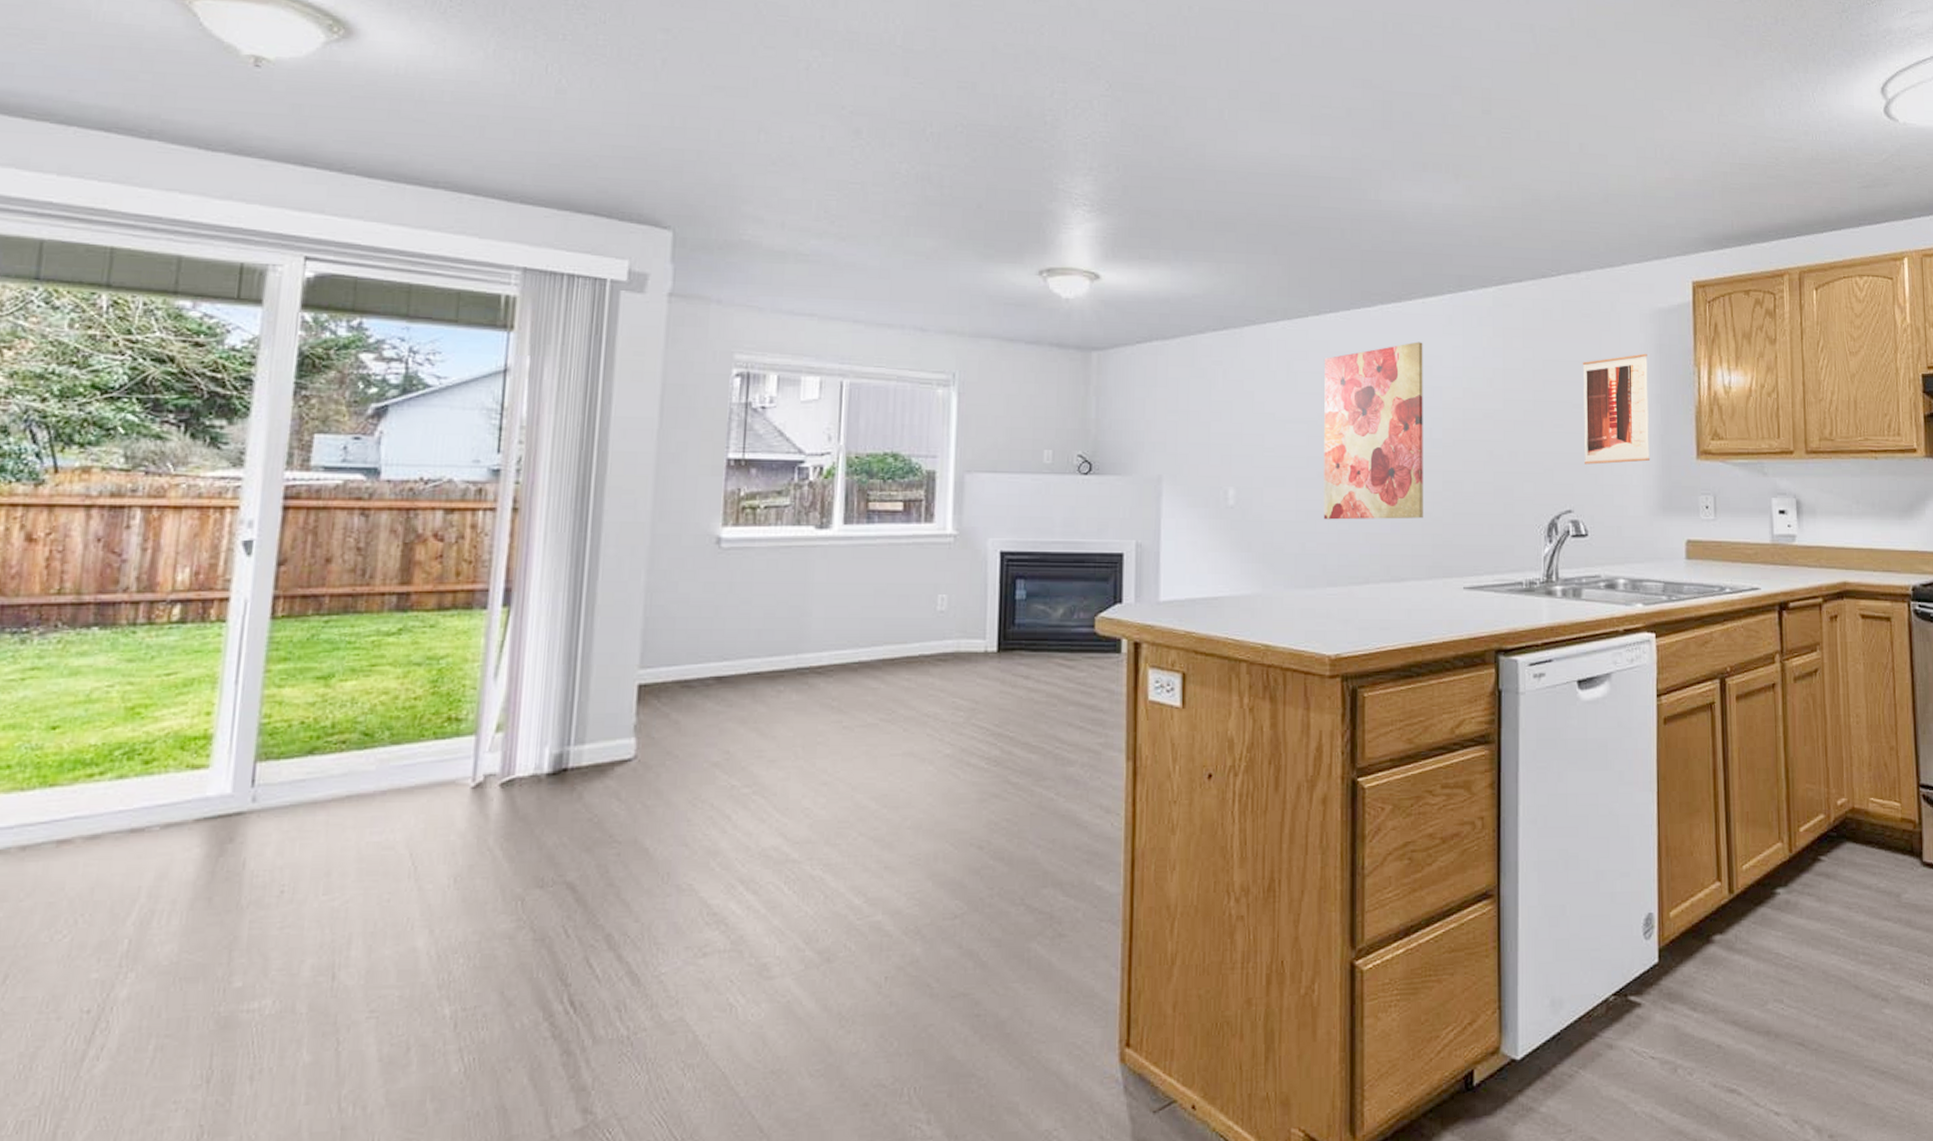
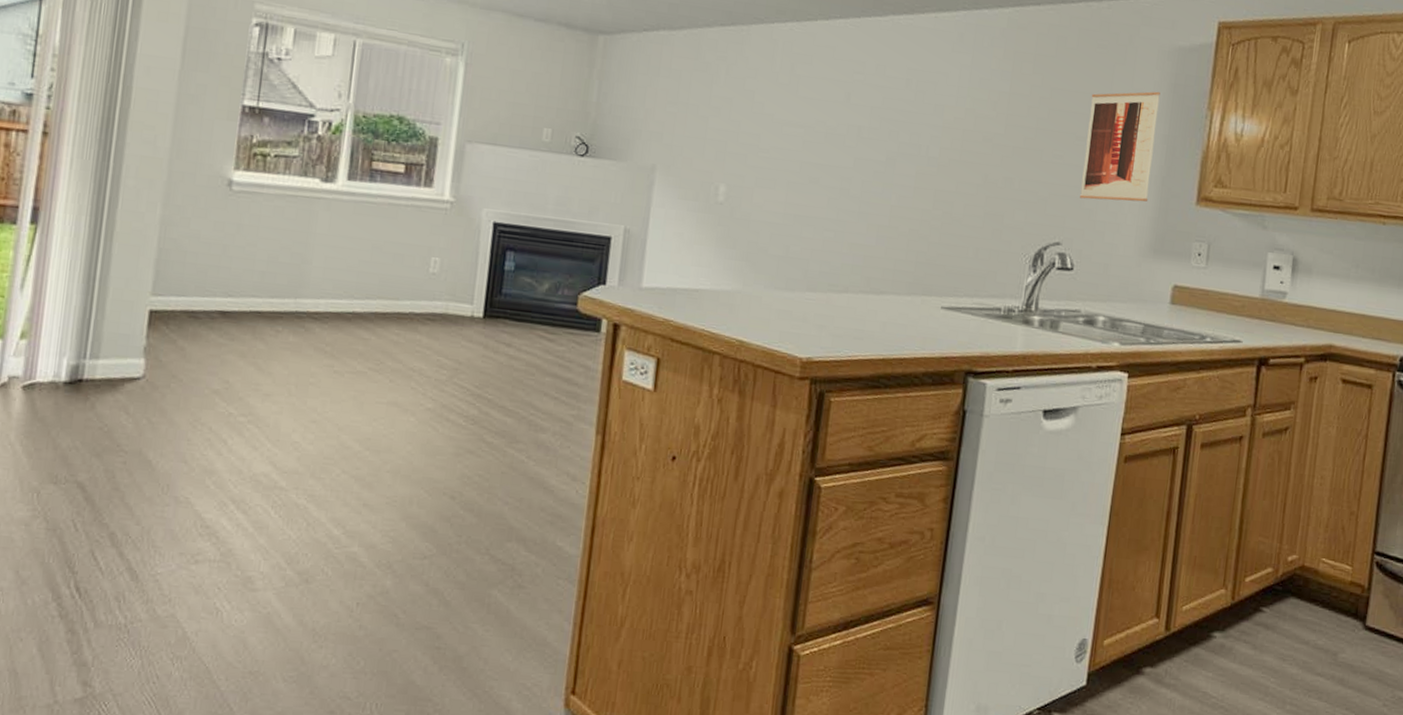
wall art: present [1323,342,1423,520] -> none [810,56,931,235]

